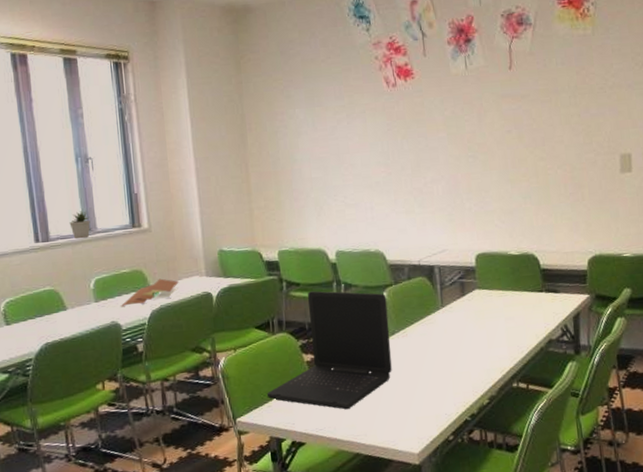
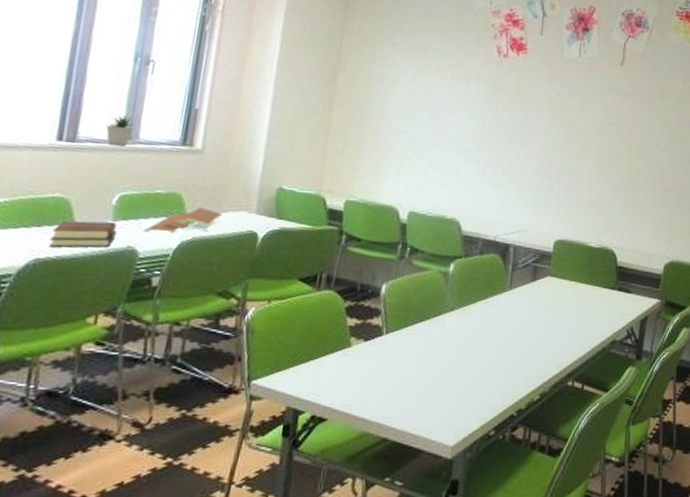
books: none [52,303,101,331] -> present [49,221,117,248]
laptop: present [266,290,392,410] -> none [294,249,453,387]

